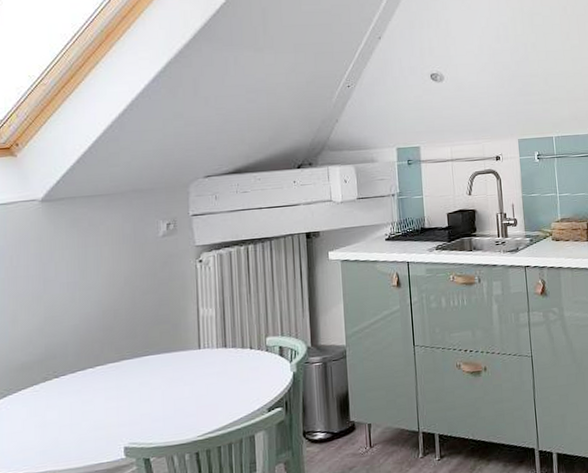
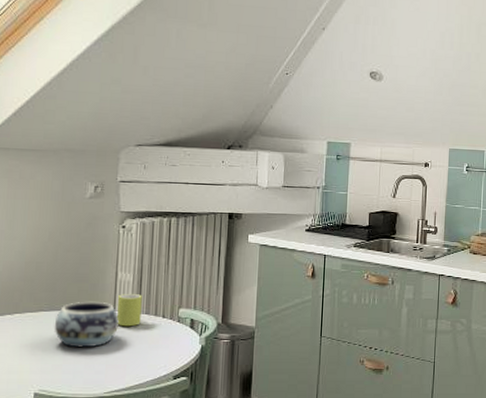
decorative bowl: none [138,340,205,393] -> present [54,301,119,348]
mug: none [202,328,228,365] -> present [117,293,142,327]

